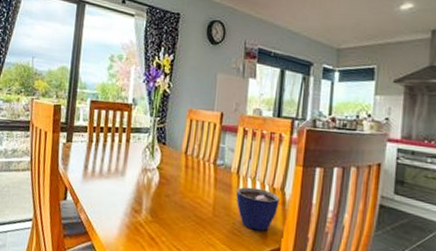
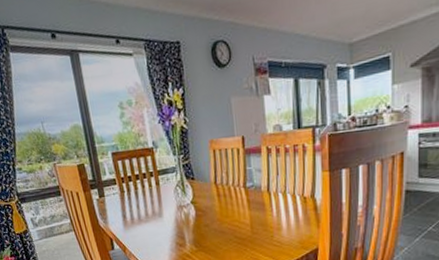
cup: present [236,187,279,232] -> none [270,200,311,238]

